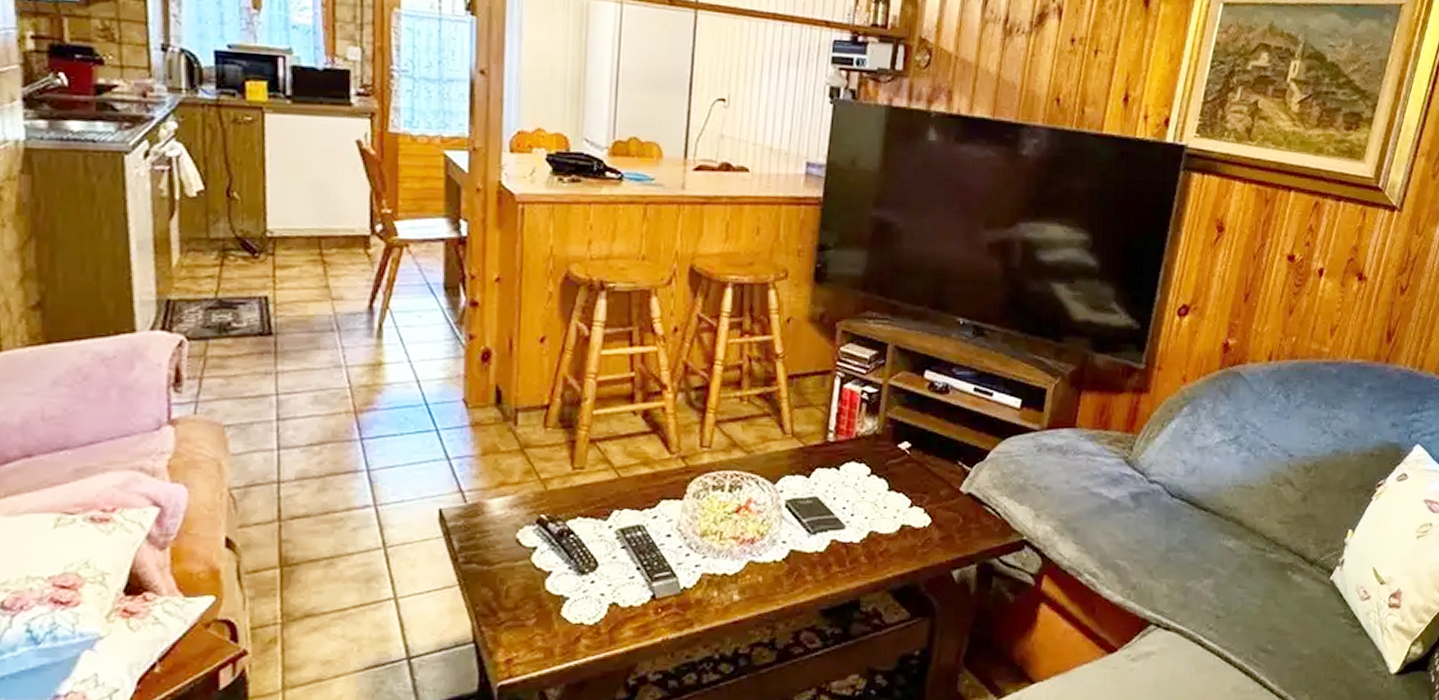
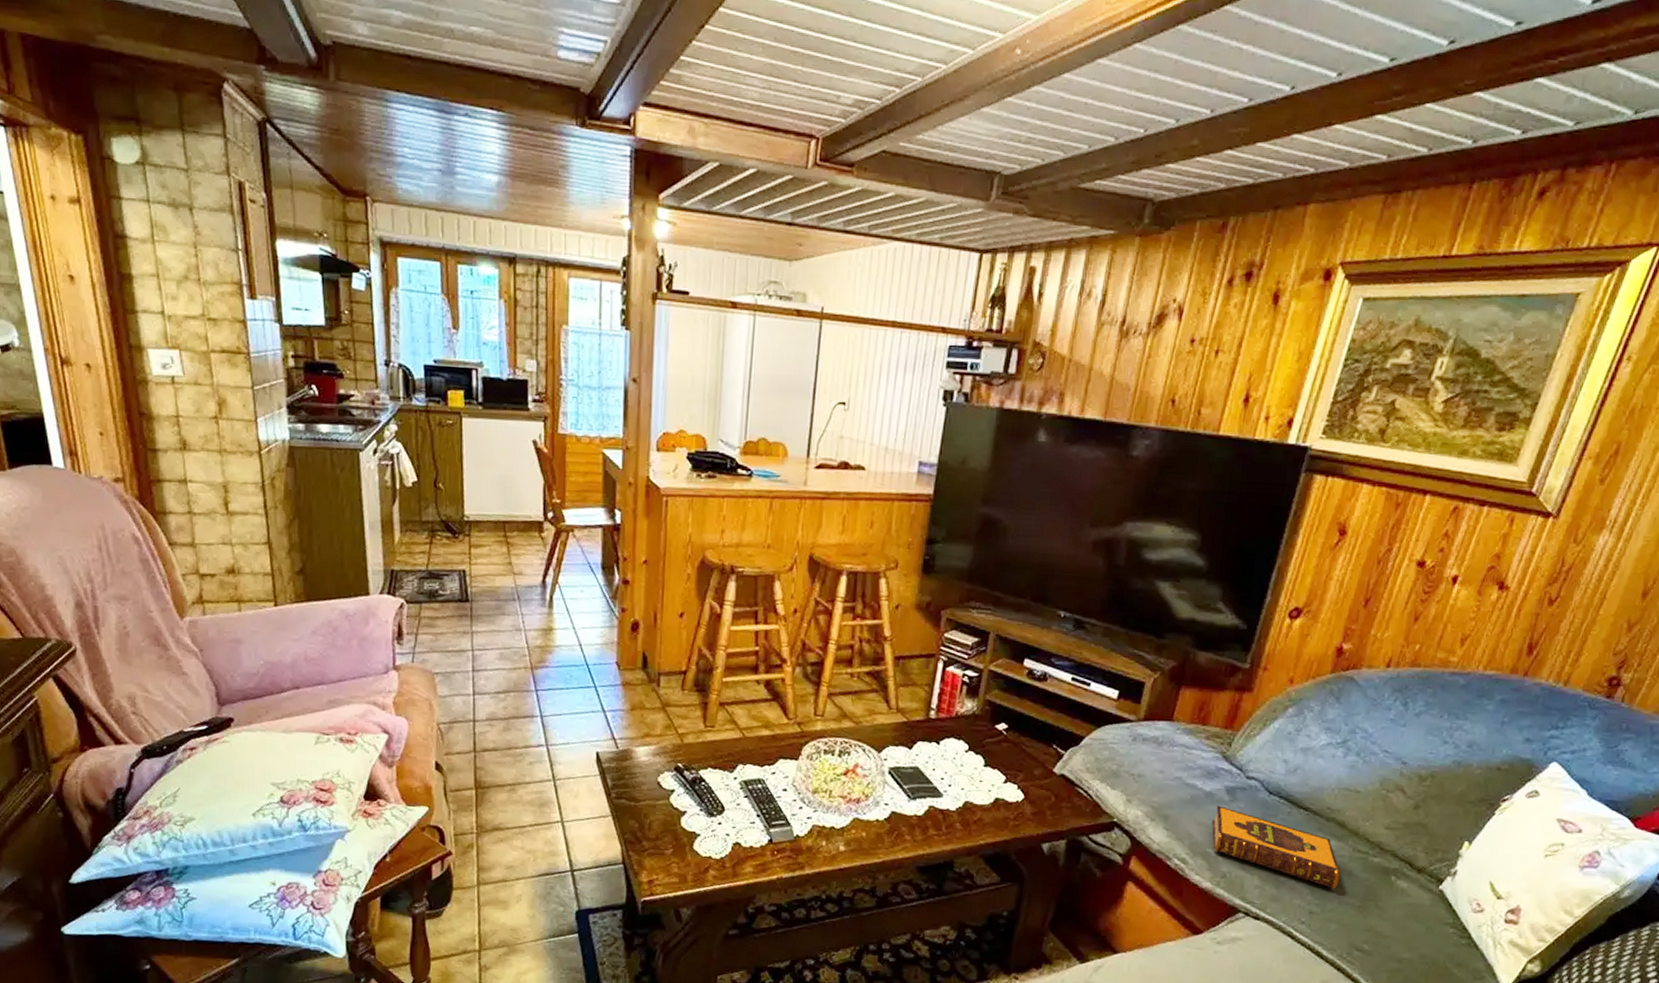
hardback book: none [1119,513,1241,591] -> present [1212,805,1340,890]

